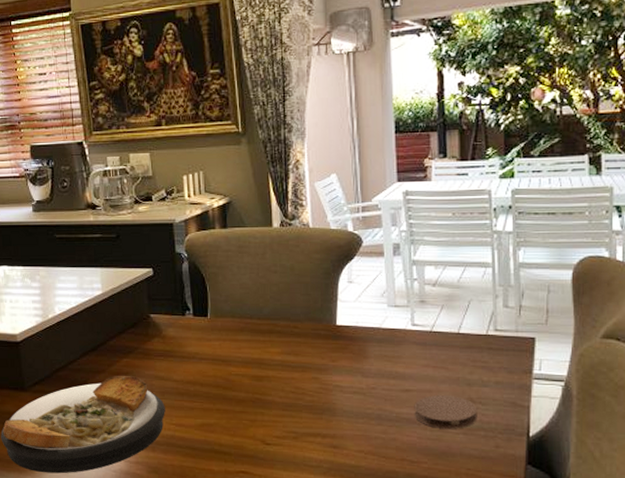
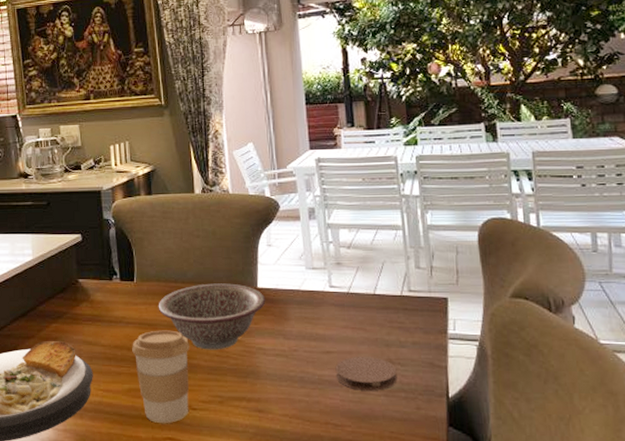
coffee cup: none [205,366,264,458] -> present [132,330,189,424]
decorative bowl: none [232,320,345,387] -> present [158,283,266,350]

